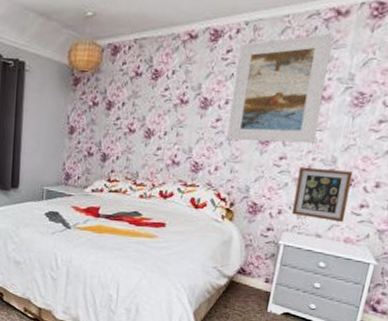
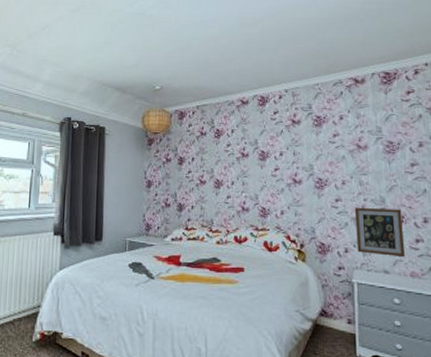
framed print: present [227,33,334,144] -> none [284,96,362,187]

